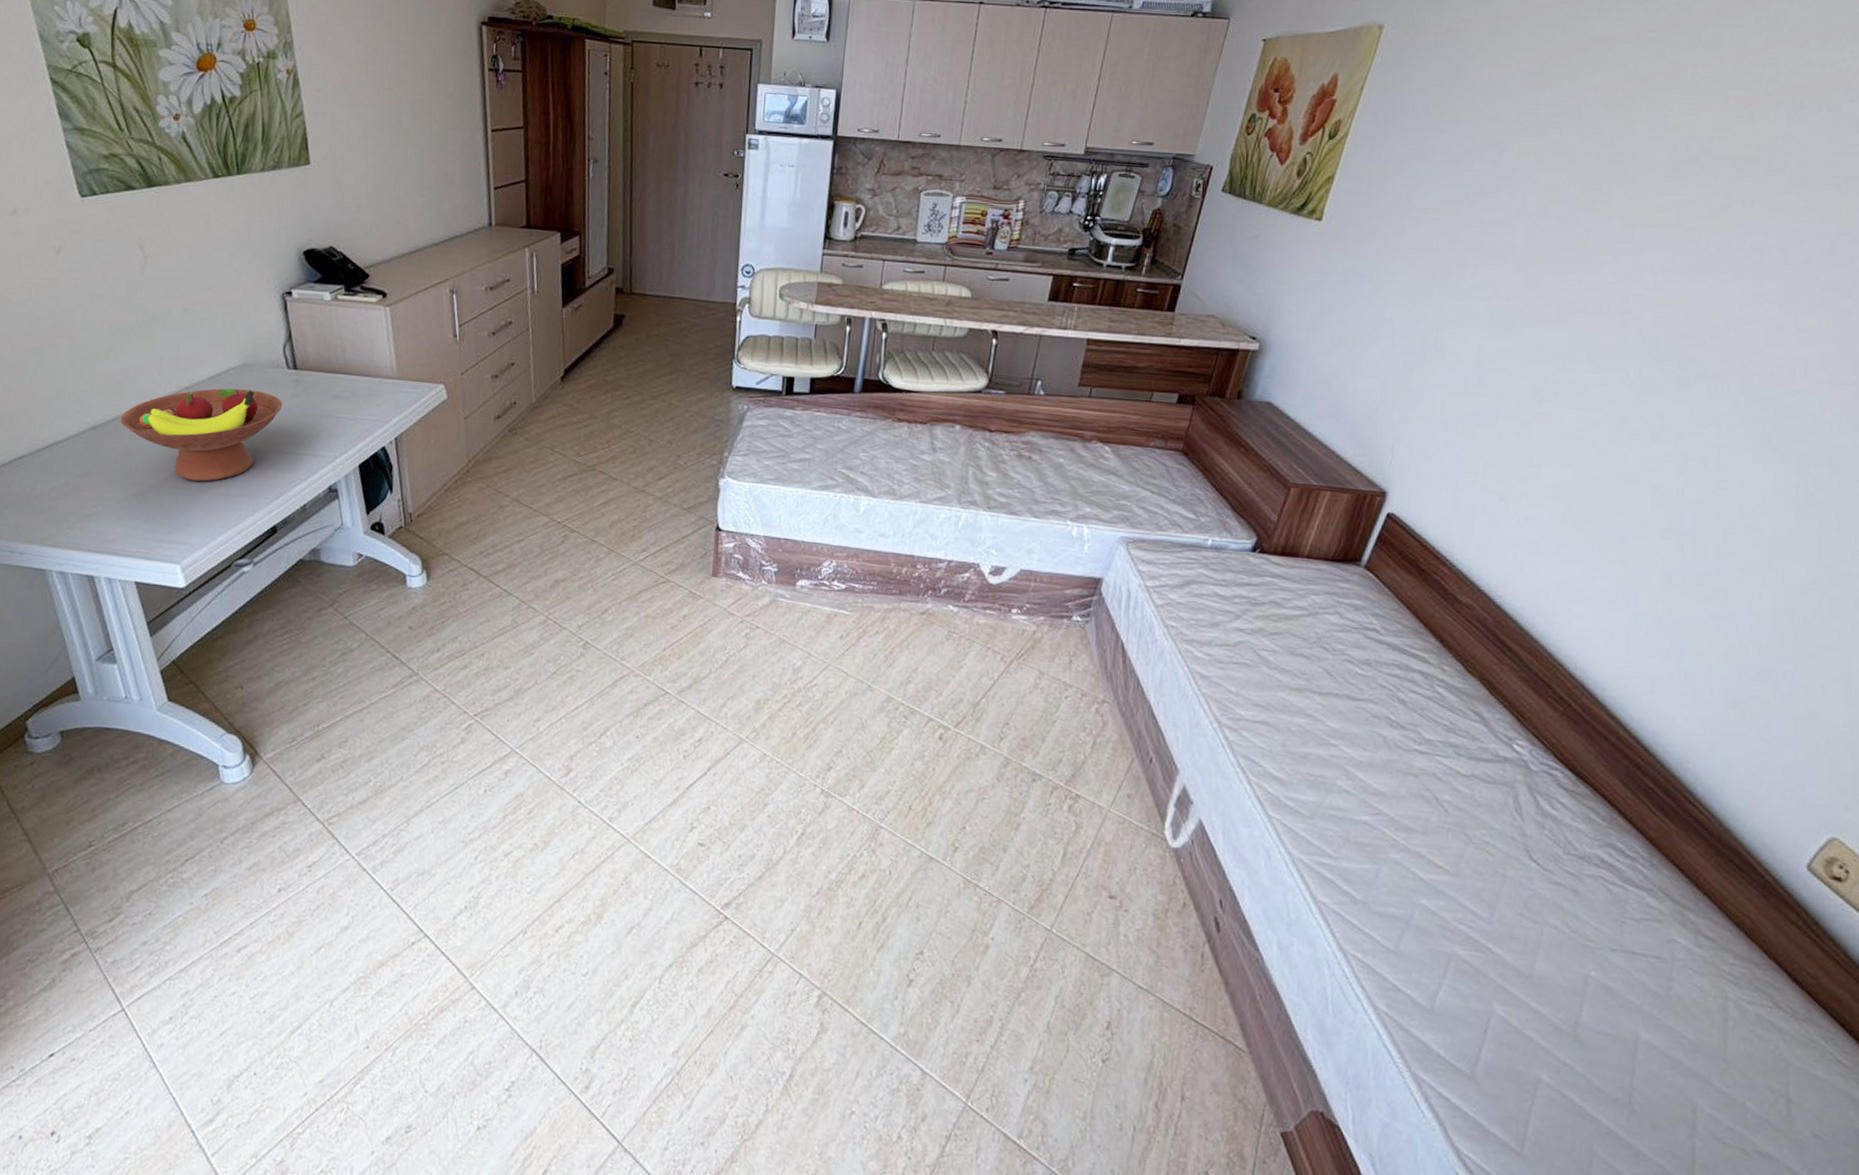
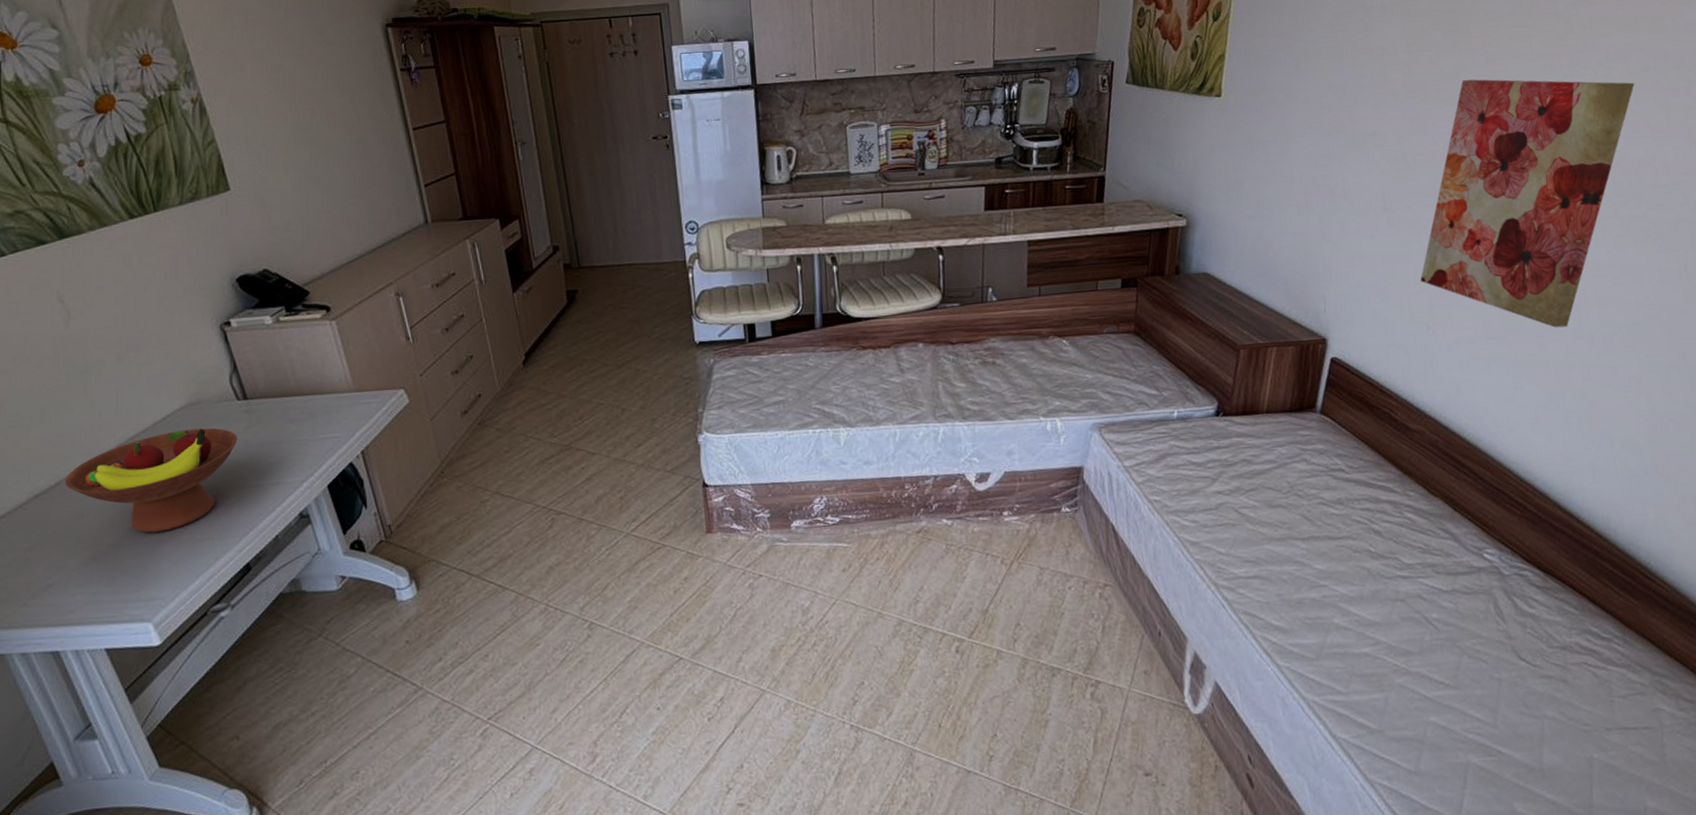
wall art: none [1502,243,1789,524] -> present [1420,79,1635,328]

